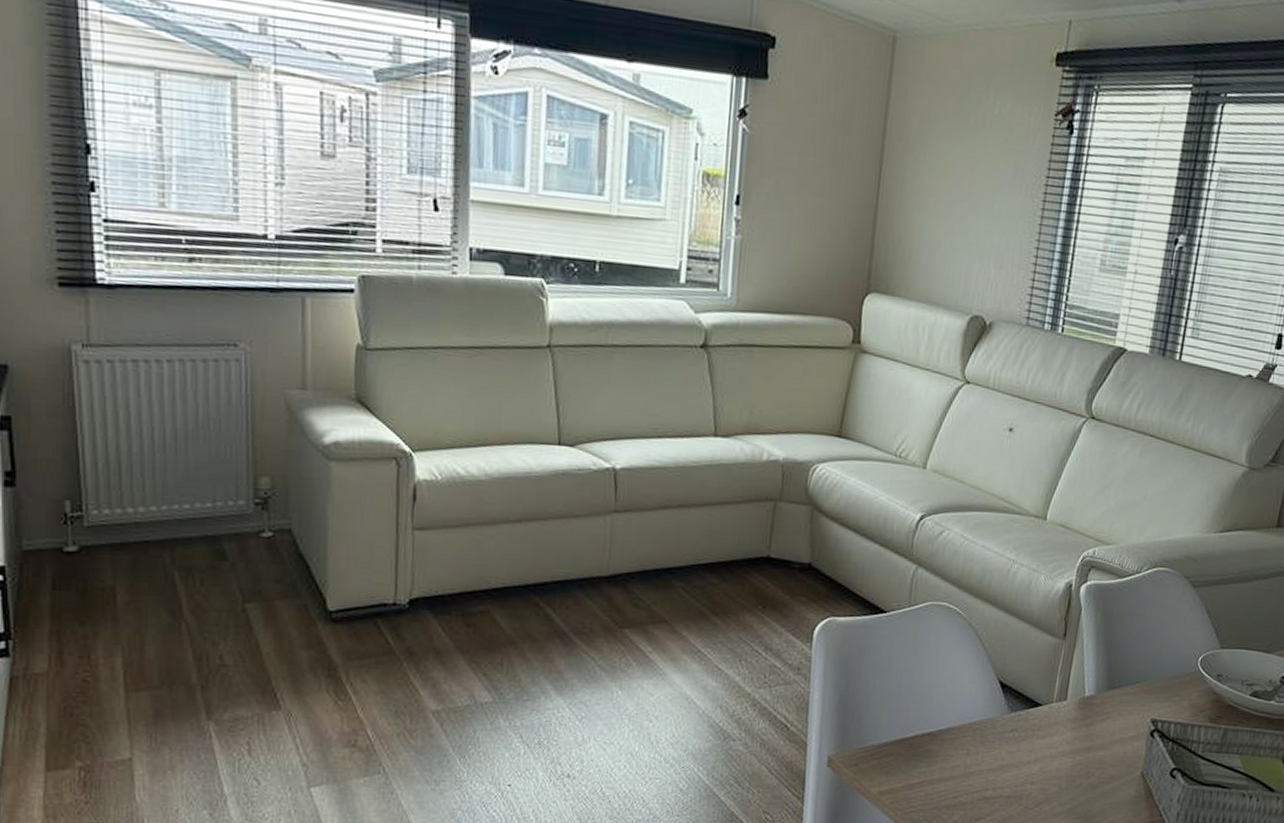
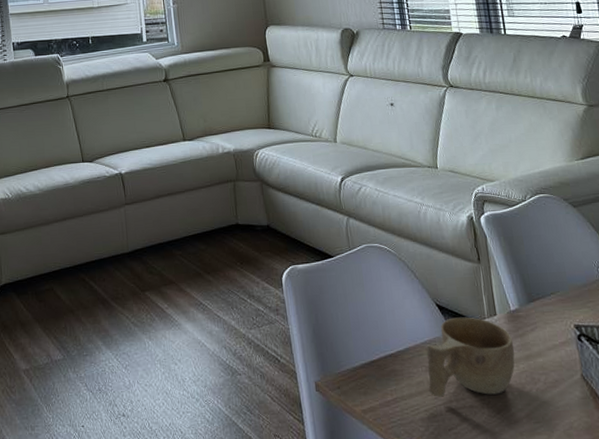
cup: none [964,698,1077,786] -> present [427,317,515,397]

